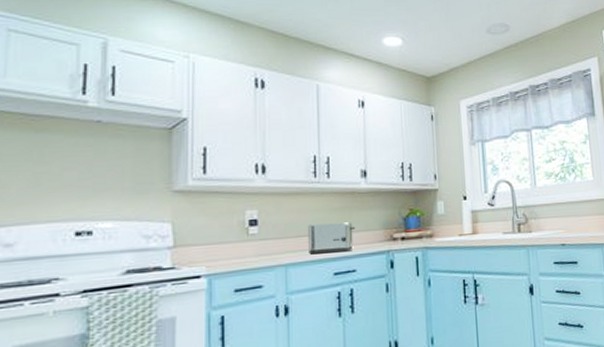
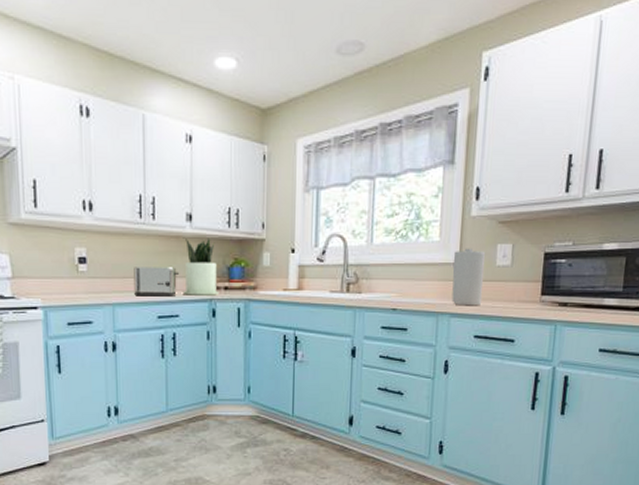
planter: none [360,191,397,249] -> present [183,237,220,296]

